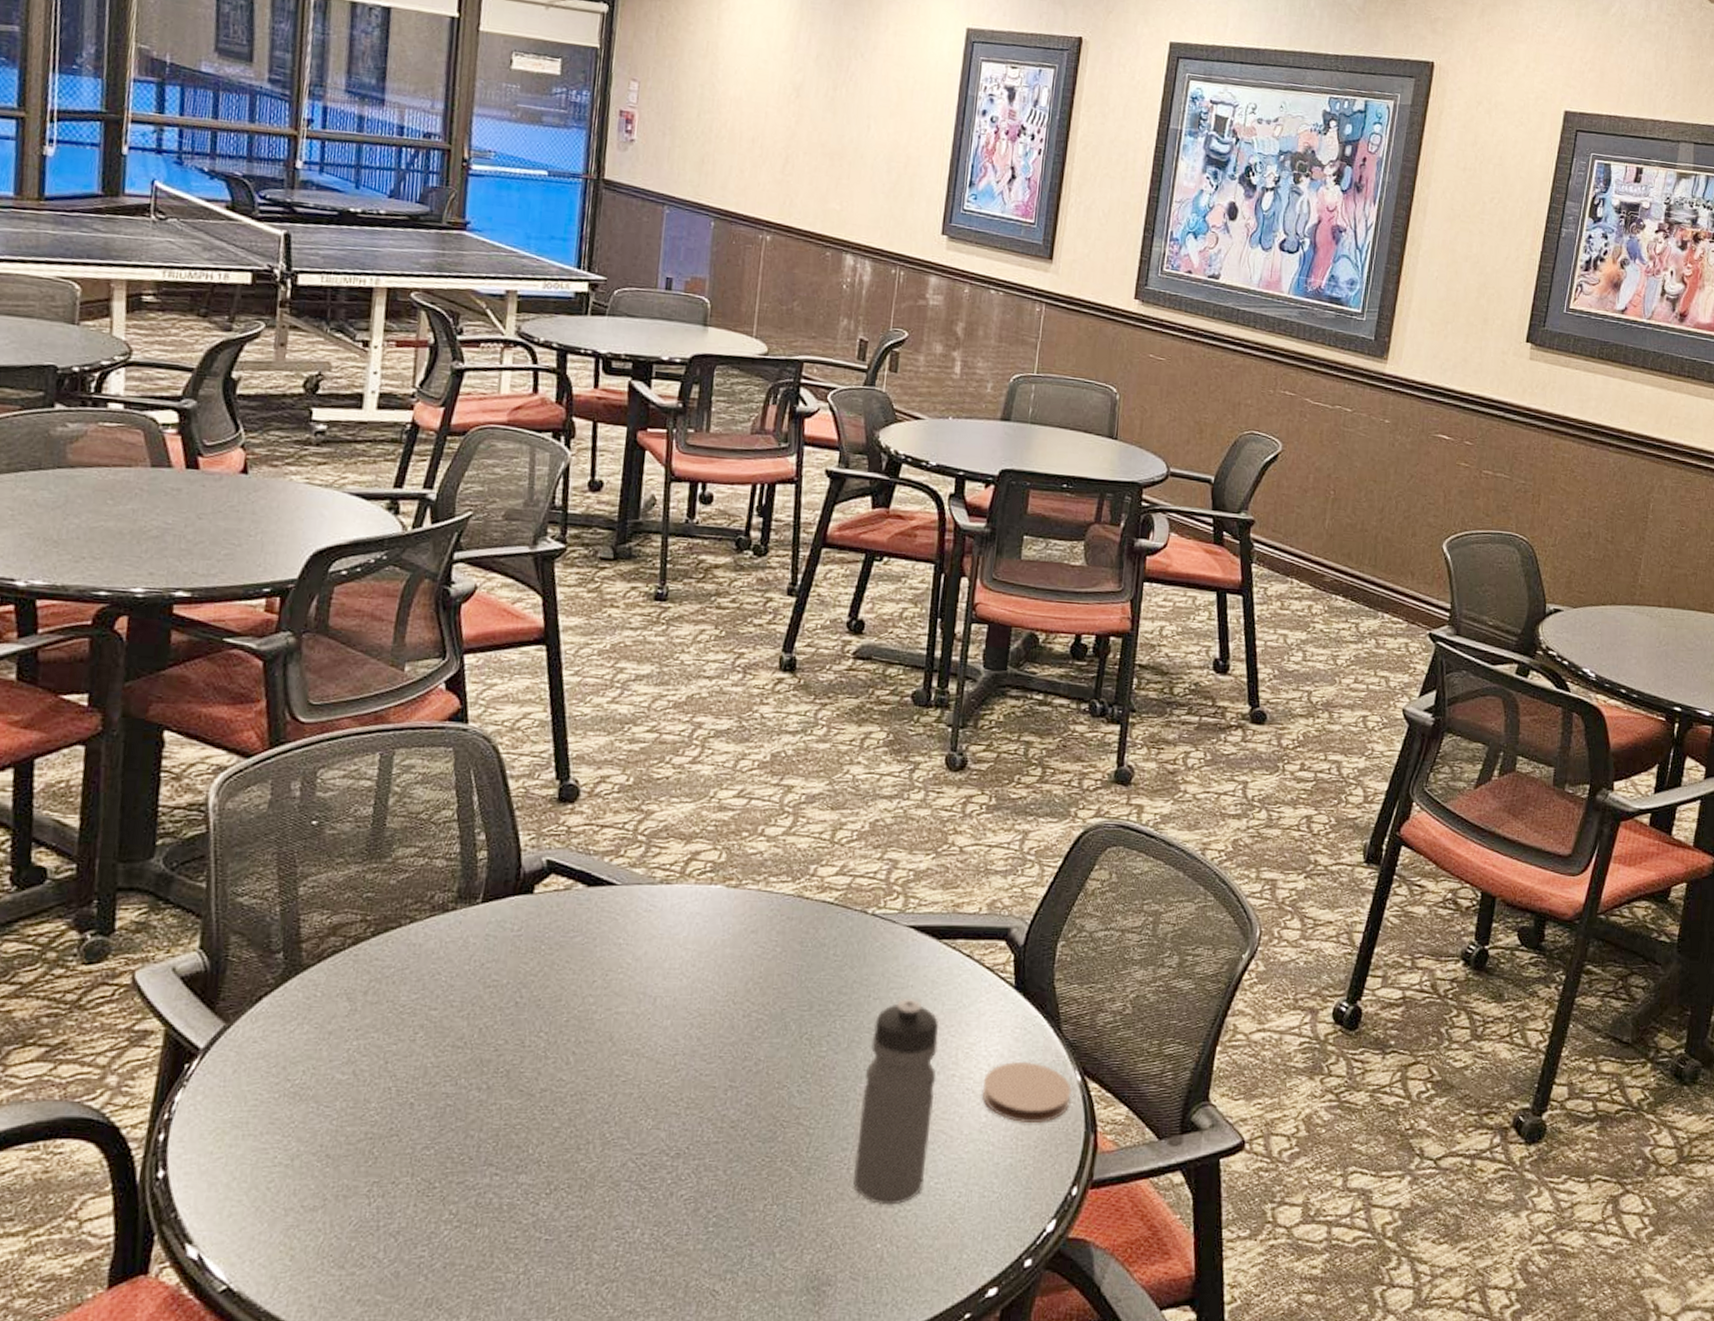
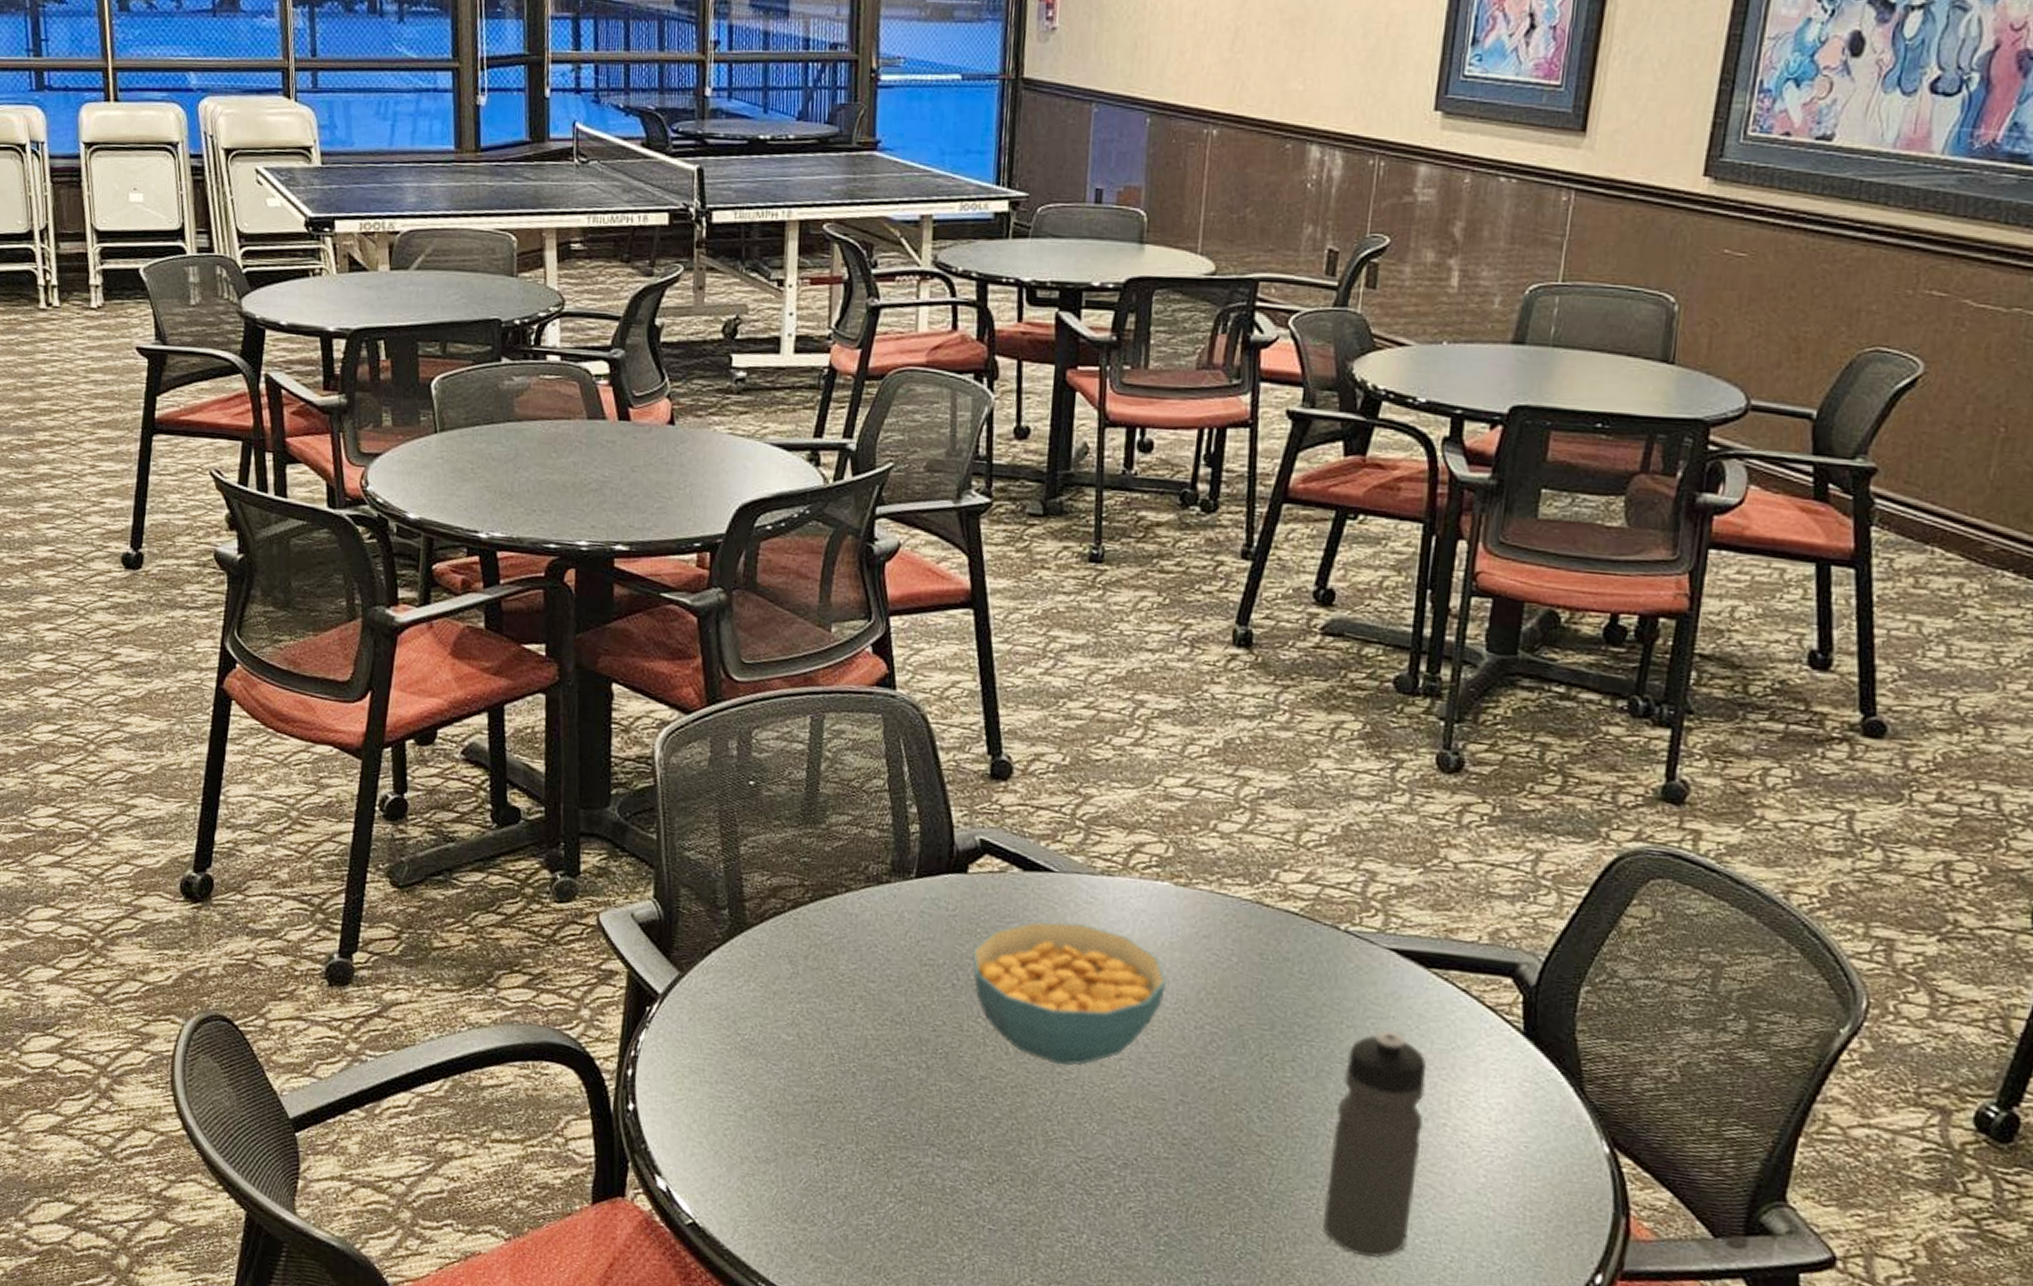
cereal bowl: none [535,930,719,1068] -> present [971,921,1167,1065]
coaster: present [982,1061,1071,1124] -> none [1480,1119,1597,1196]

